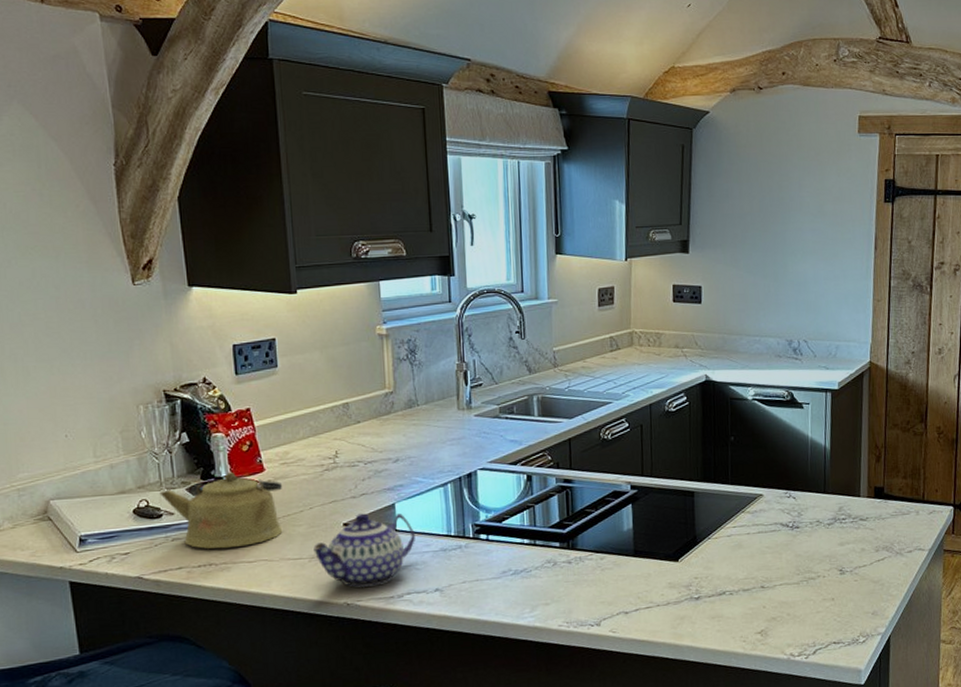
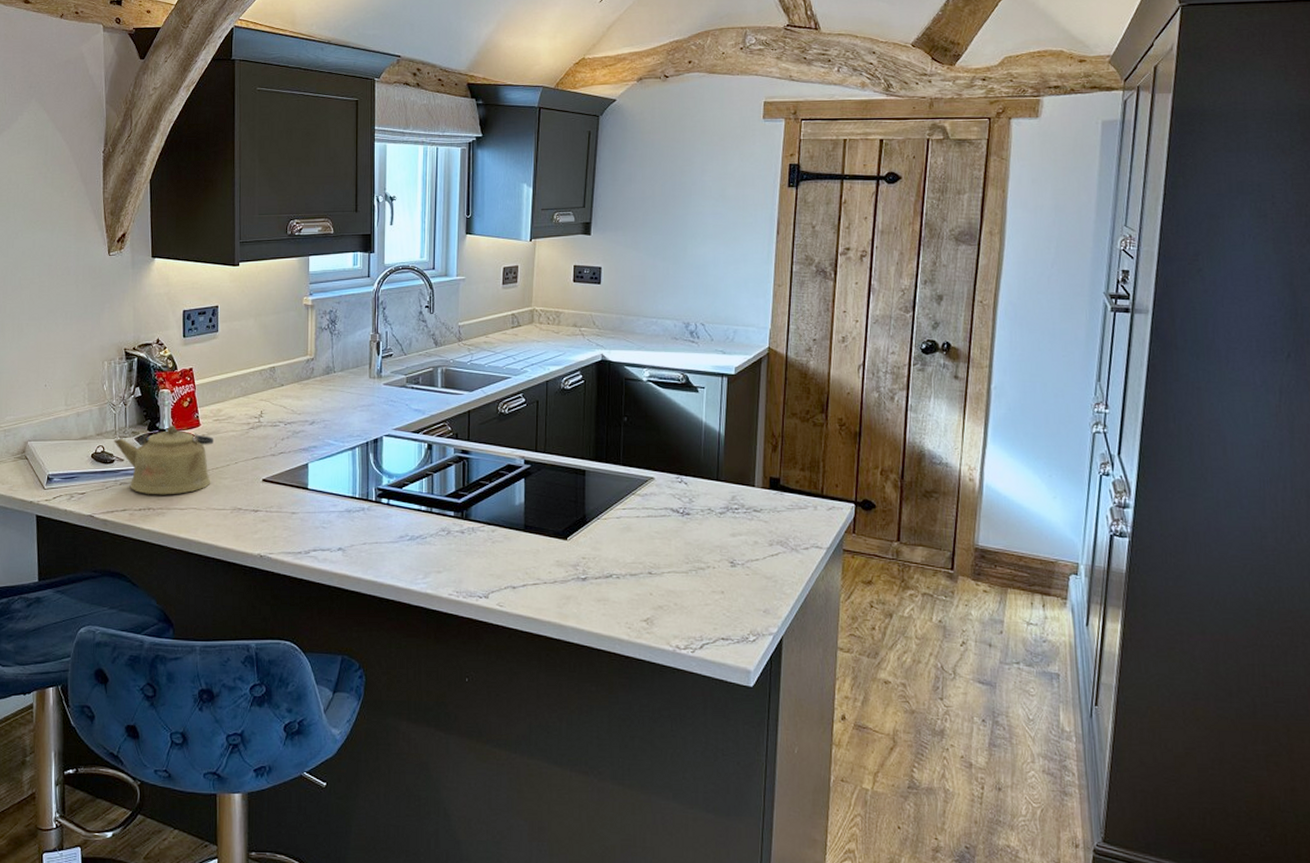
teapot: present [313,513,415,587] -> none [235,471,324,541]

